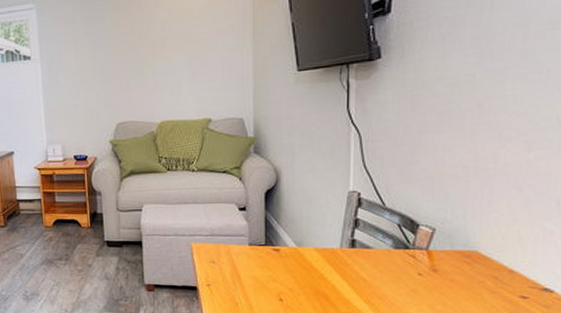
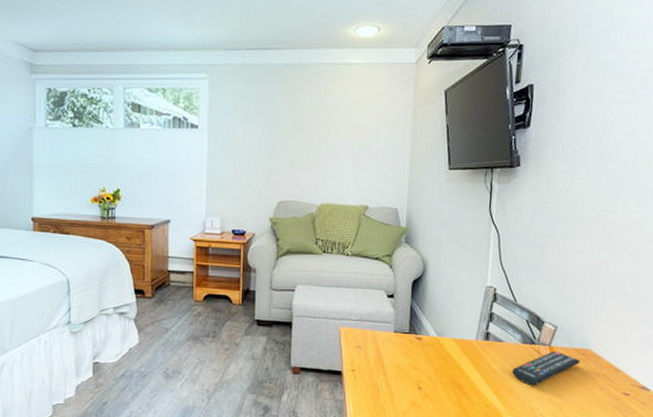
remote control: none [384,254,466,293] -> present [512,350,581,386]

